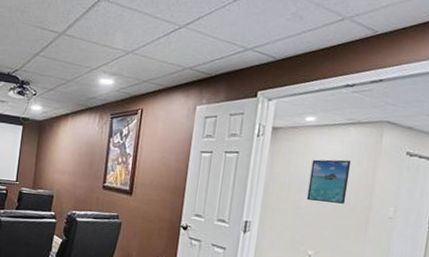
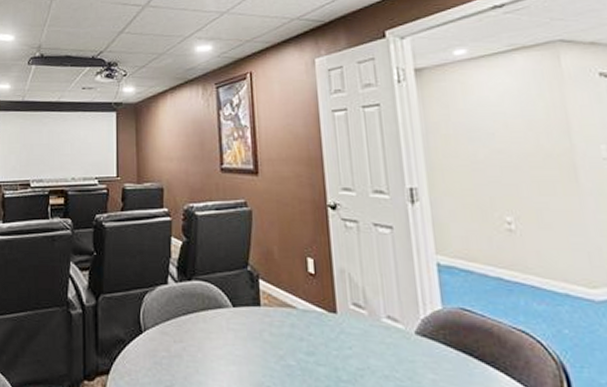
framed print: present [306,159,352,204] -> none [476,94,537,152]

